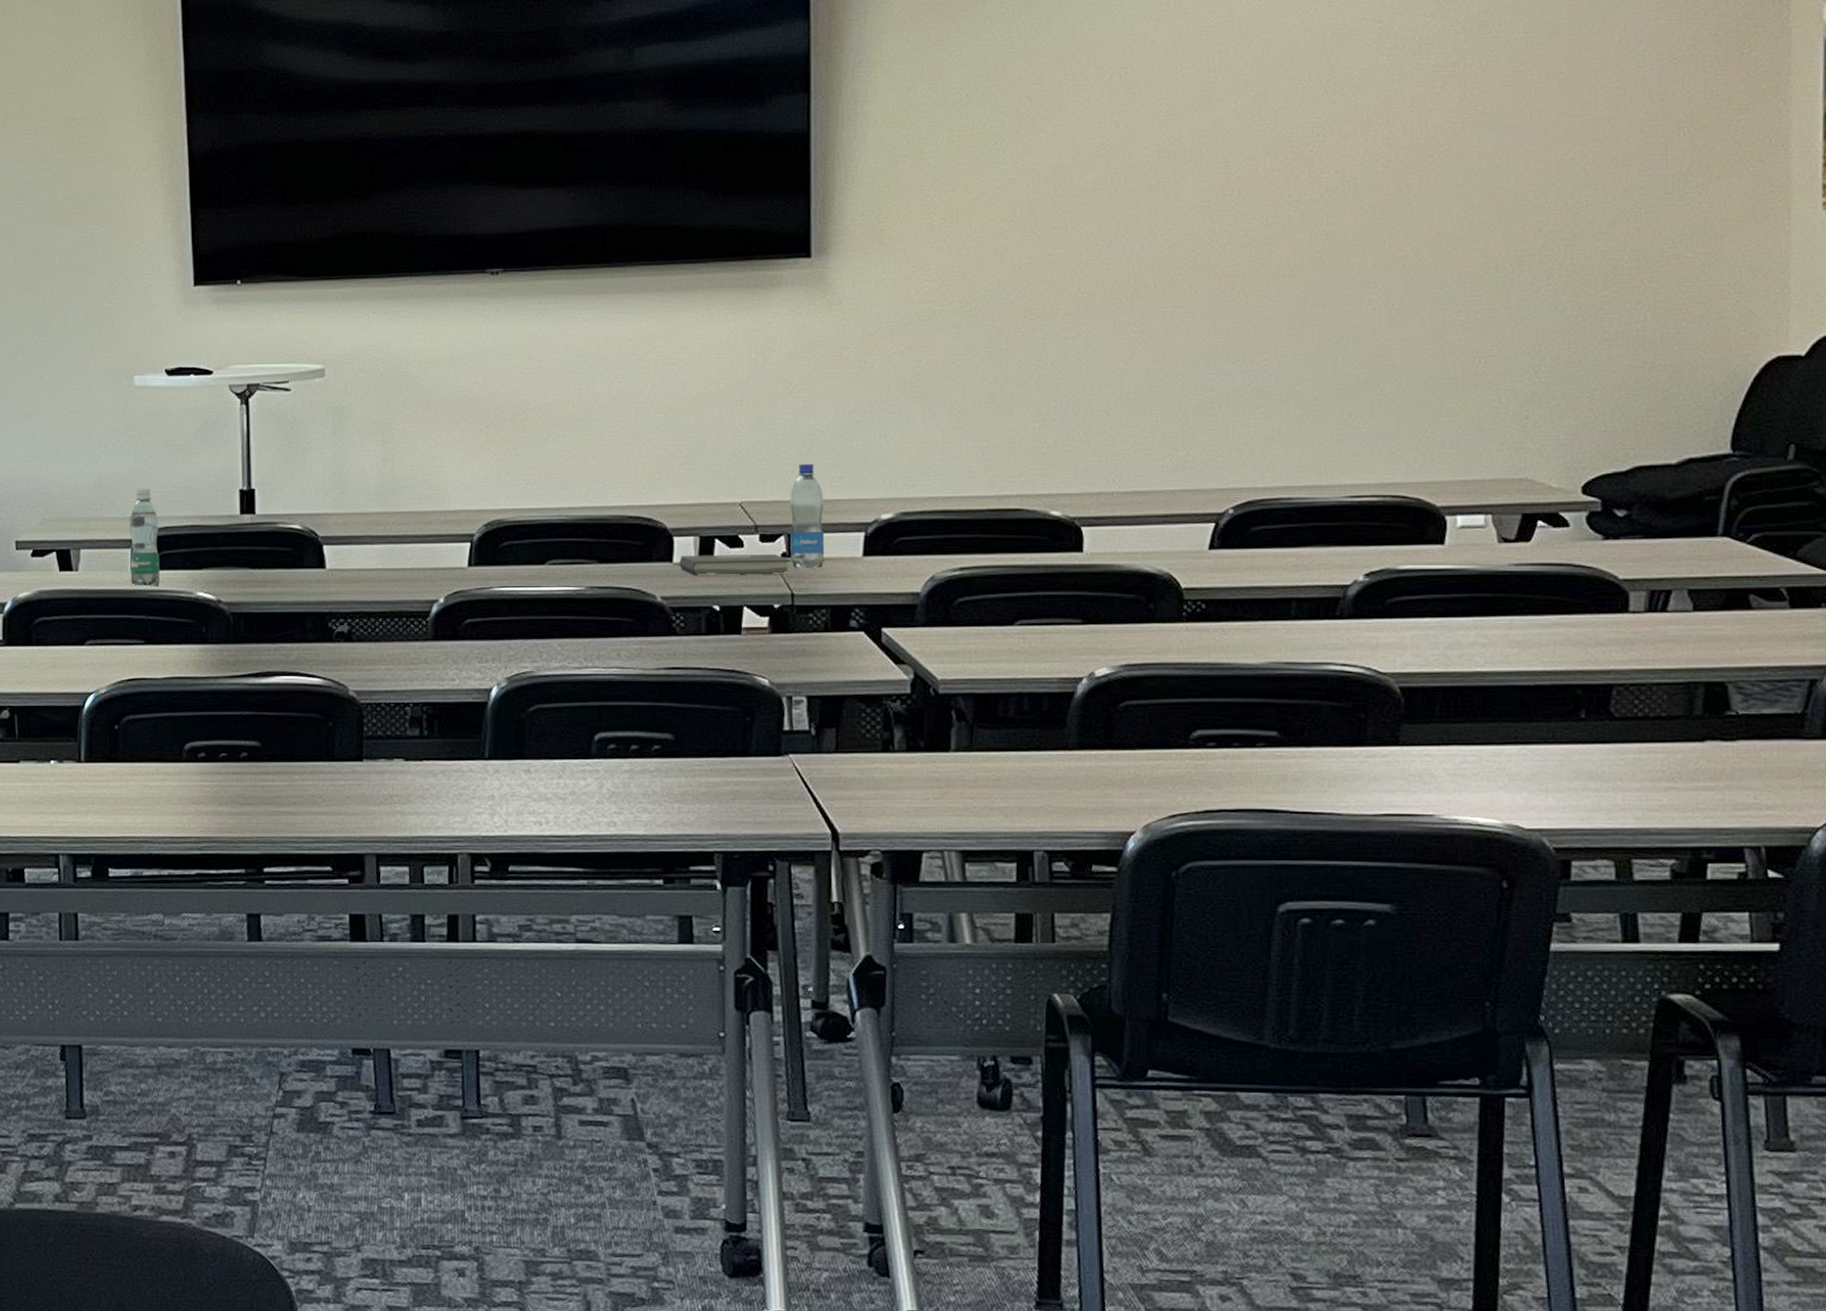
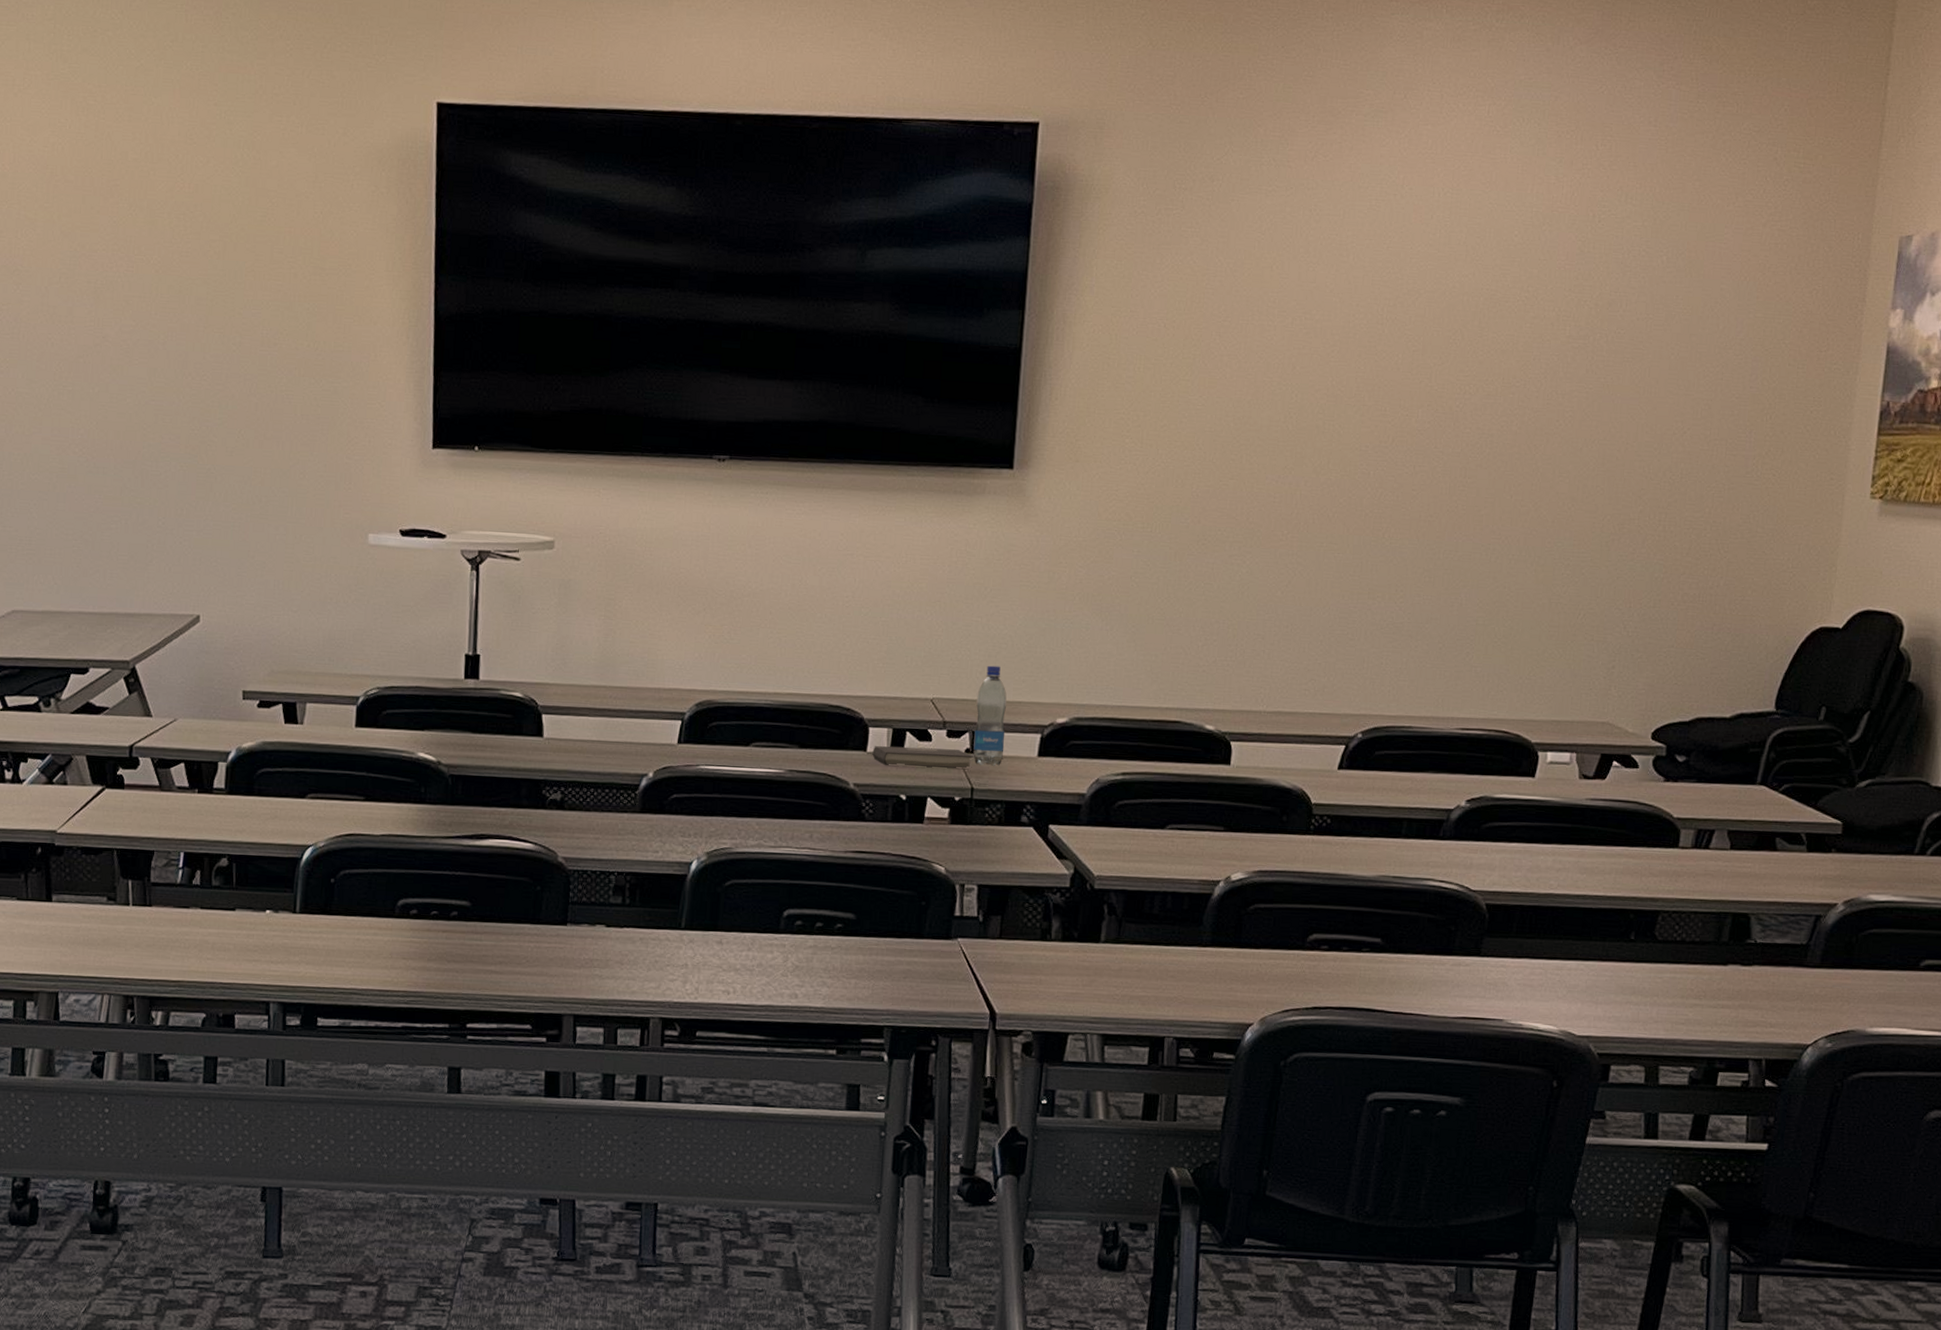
bottle: present [129,488,160,589] -> none [354,646,385,747]

